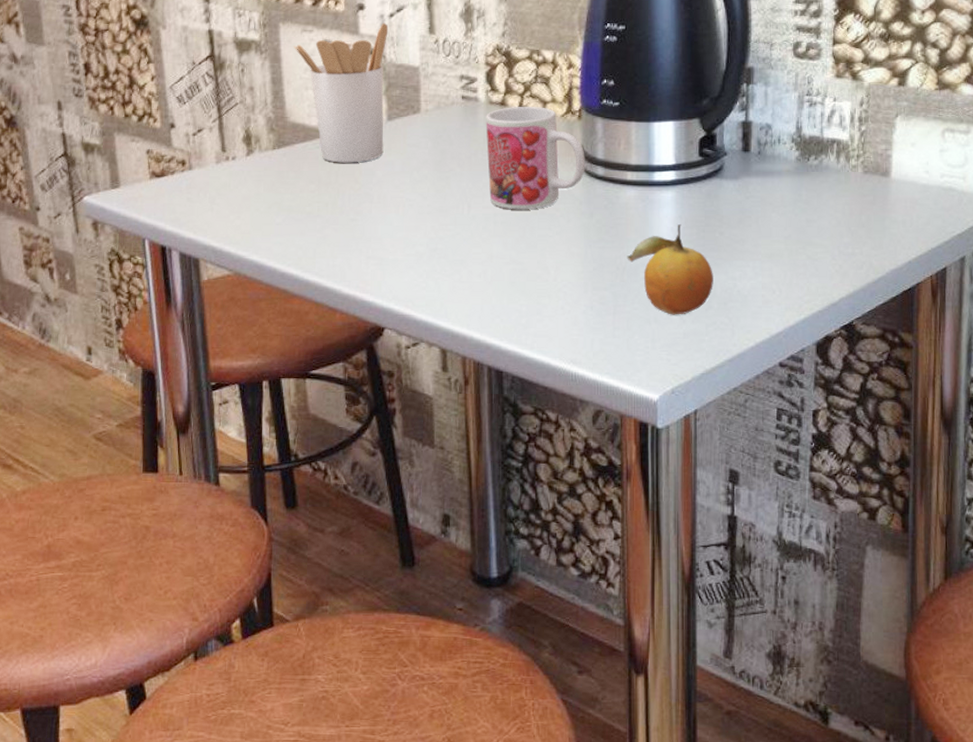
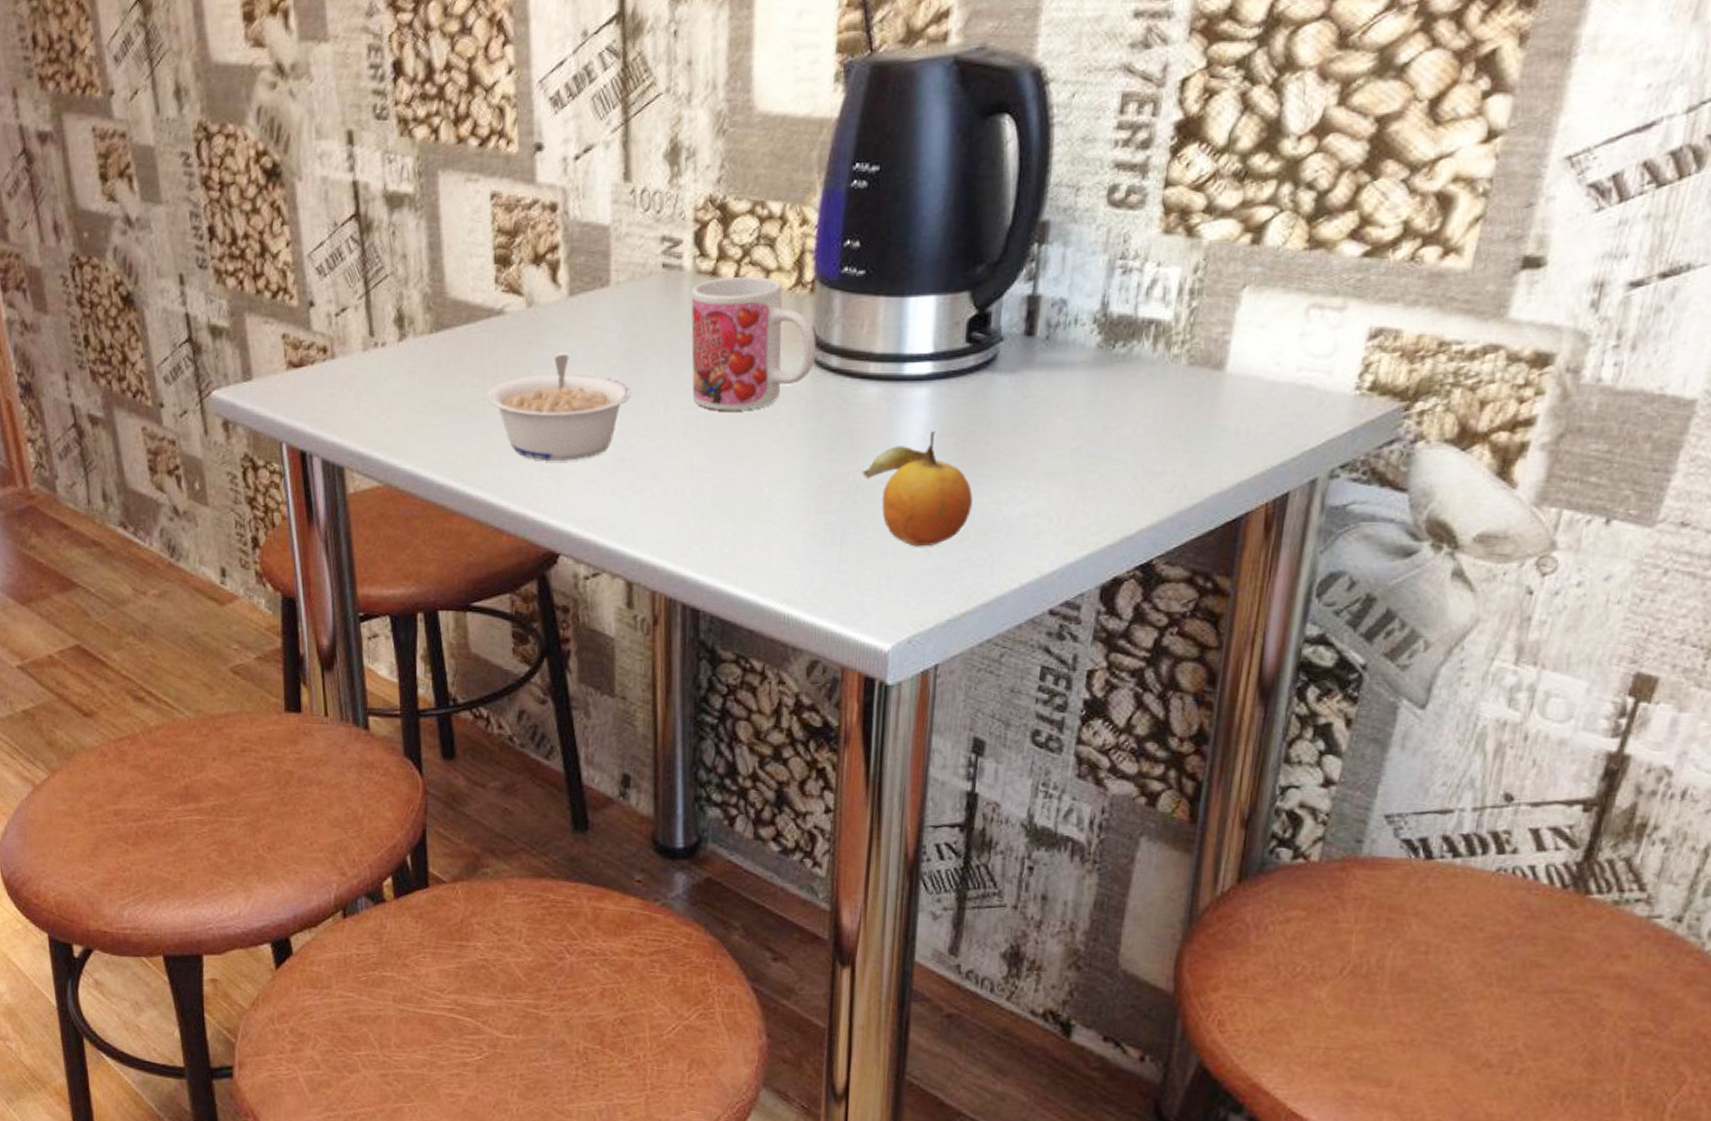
utensil holder: present [294,22,389,163] -> none [455,167,573,350]
legume: none [321,165,440,251] -> present [486,353,631,461]

